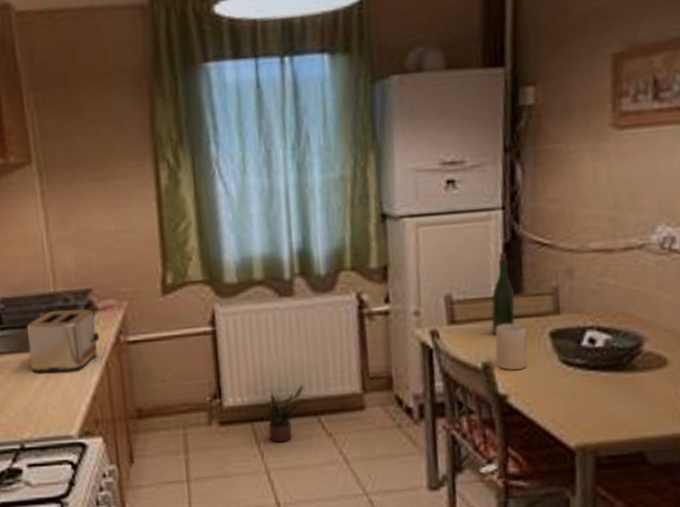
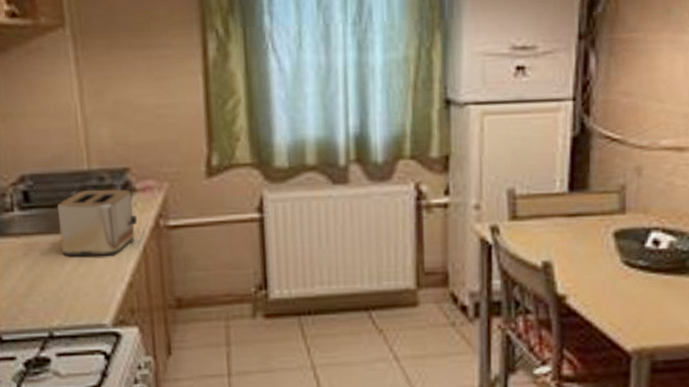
potted plant: present [266,384,304,444] -> none [314,278,355,339]
wine bottle: present [491,252,516,334] -> none [554,146,580,232]
mug: present [495,323,528,371] -> none [556,221,591,271]

